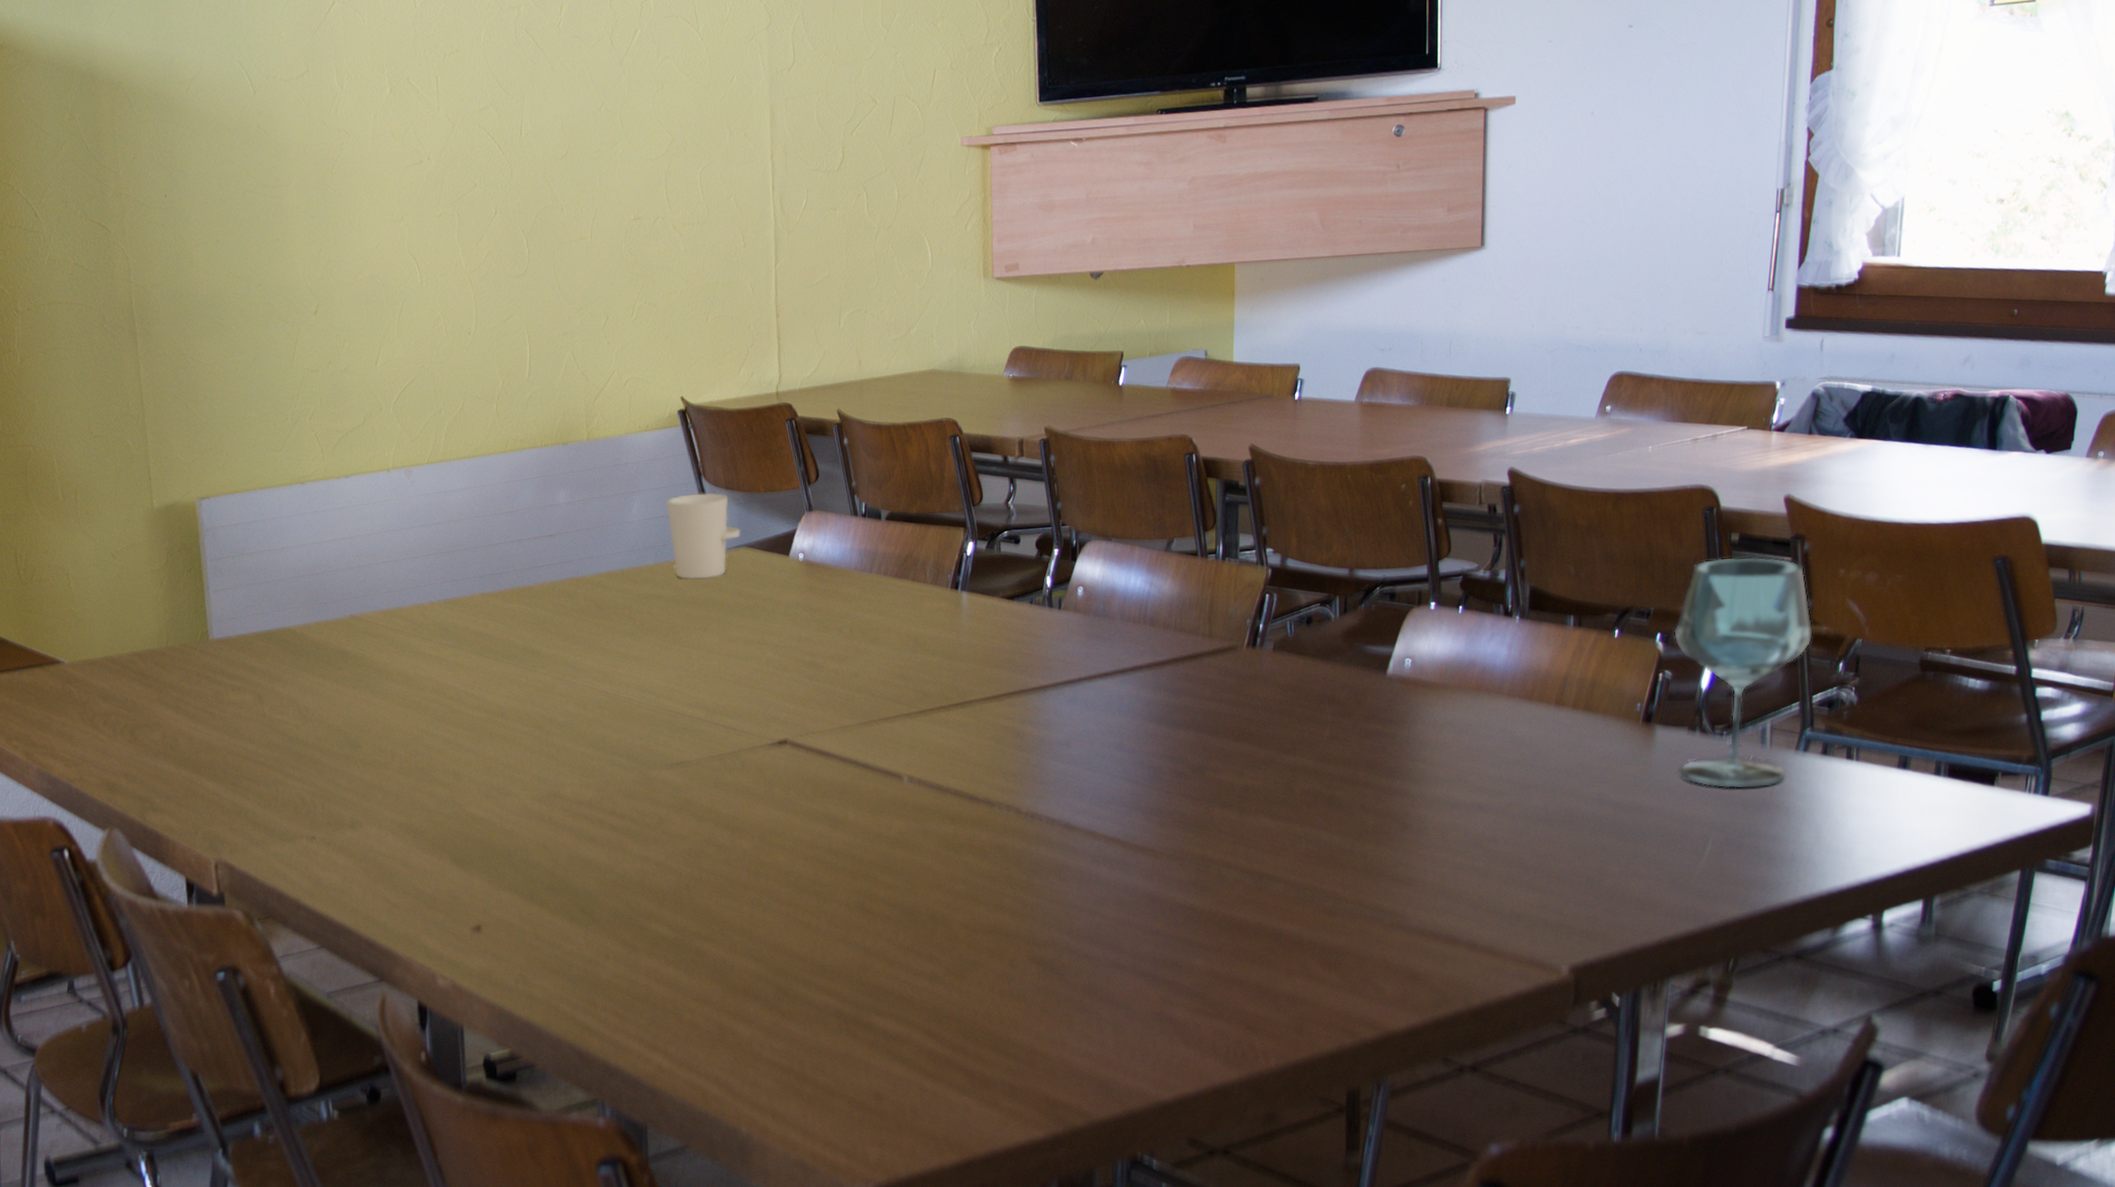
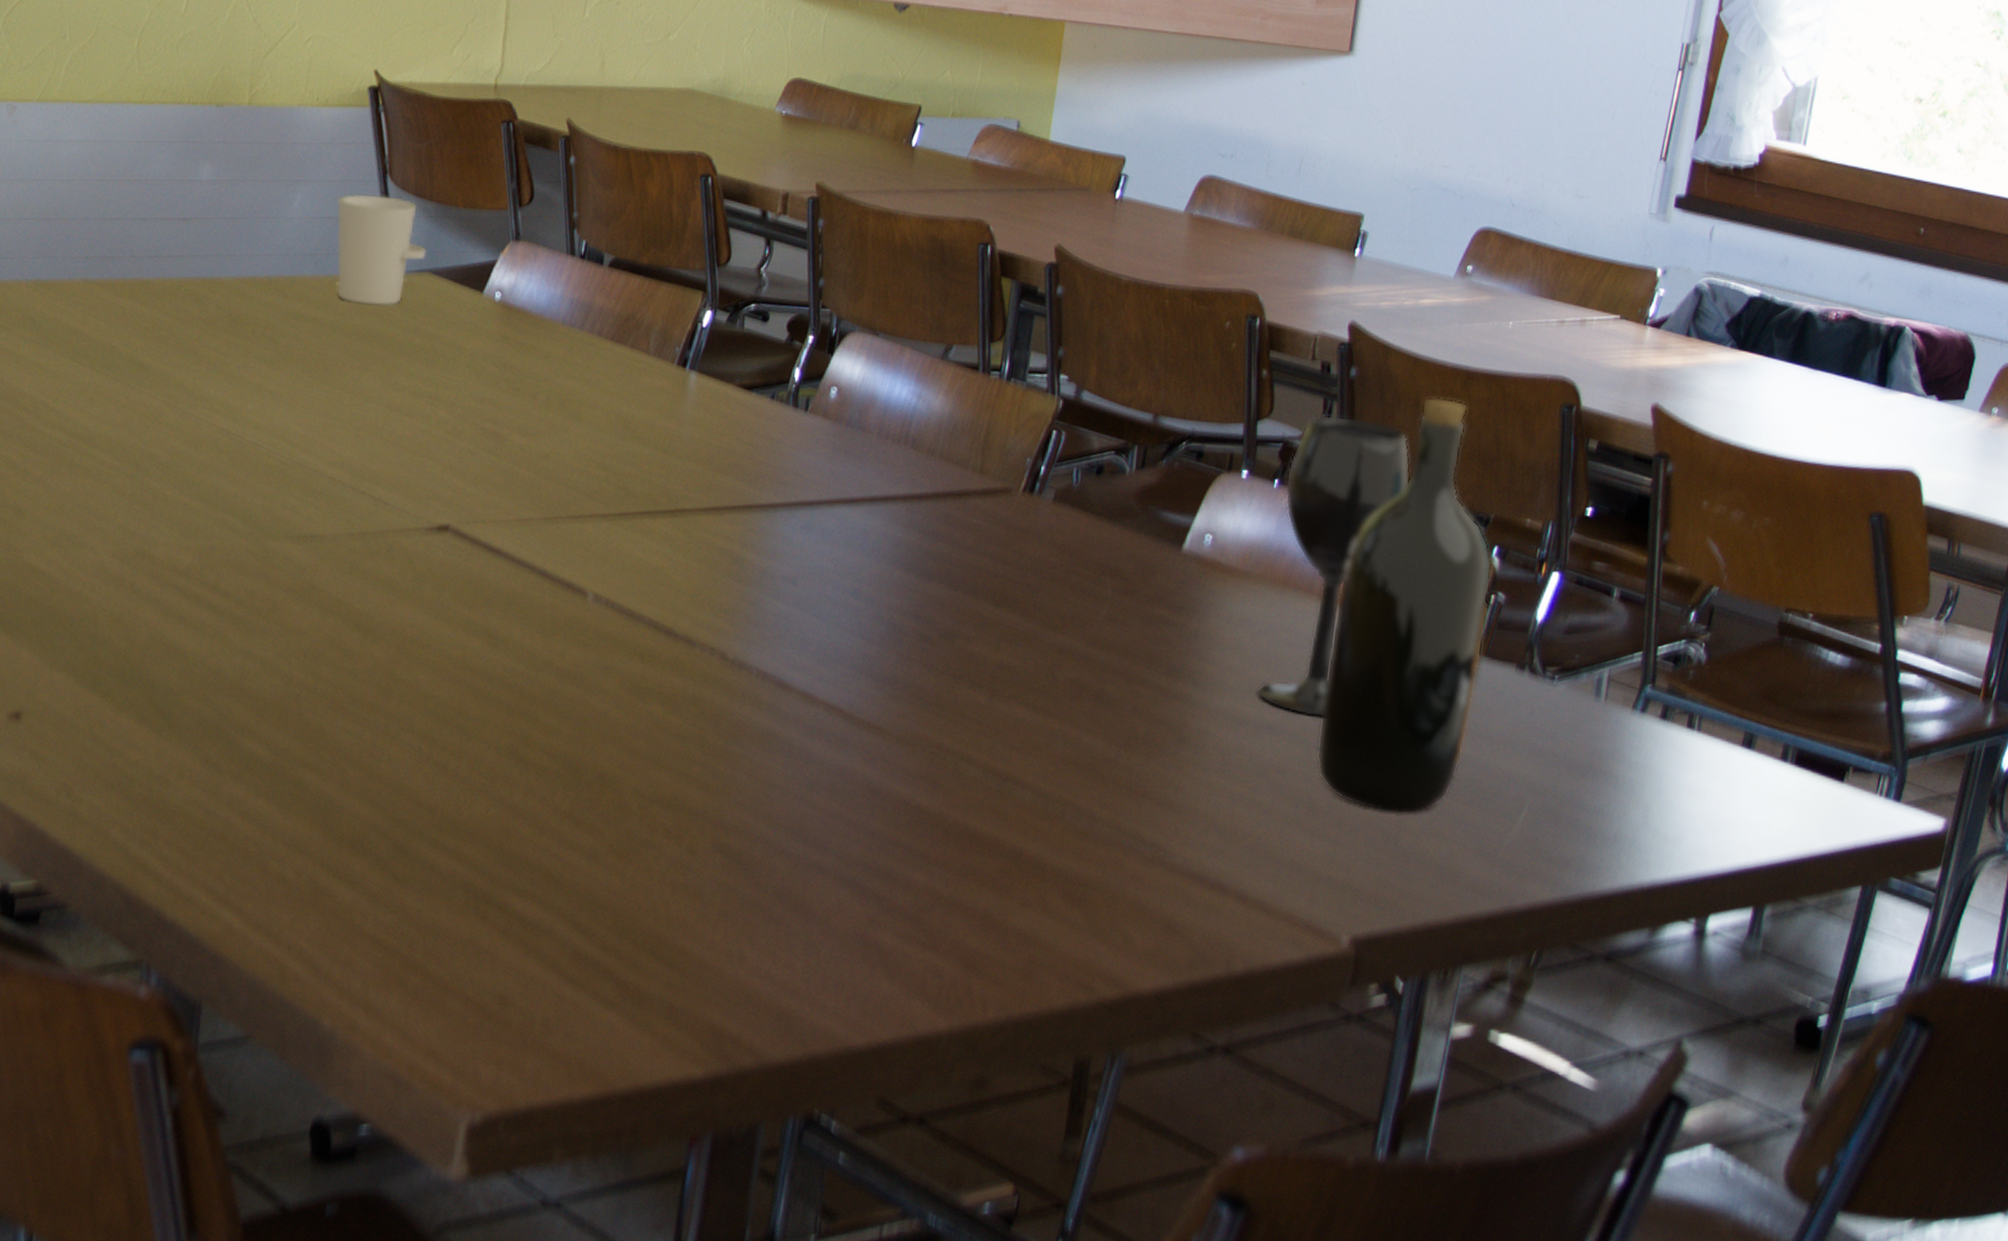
wine glass: none [1466,545,1576,794] -> present [1258,415,1411,718]
wine bottle: none [1522,517,1659,860] -> present [1316,396,1493,812]
wine glass: present [1674,556,1813,789] -> none [1501,466,1667,749]

